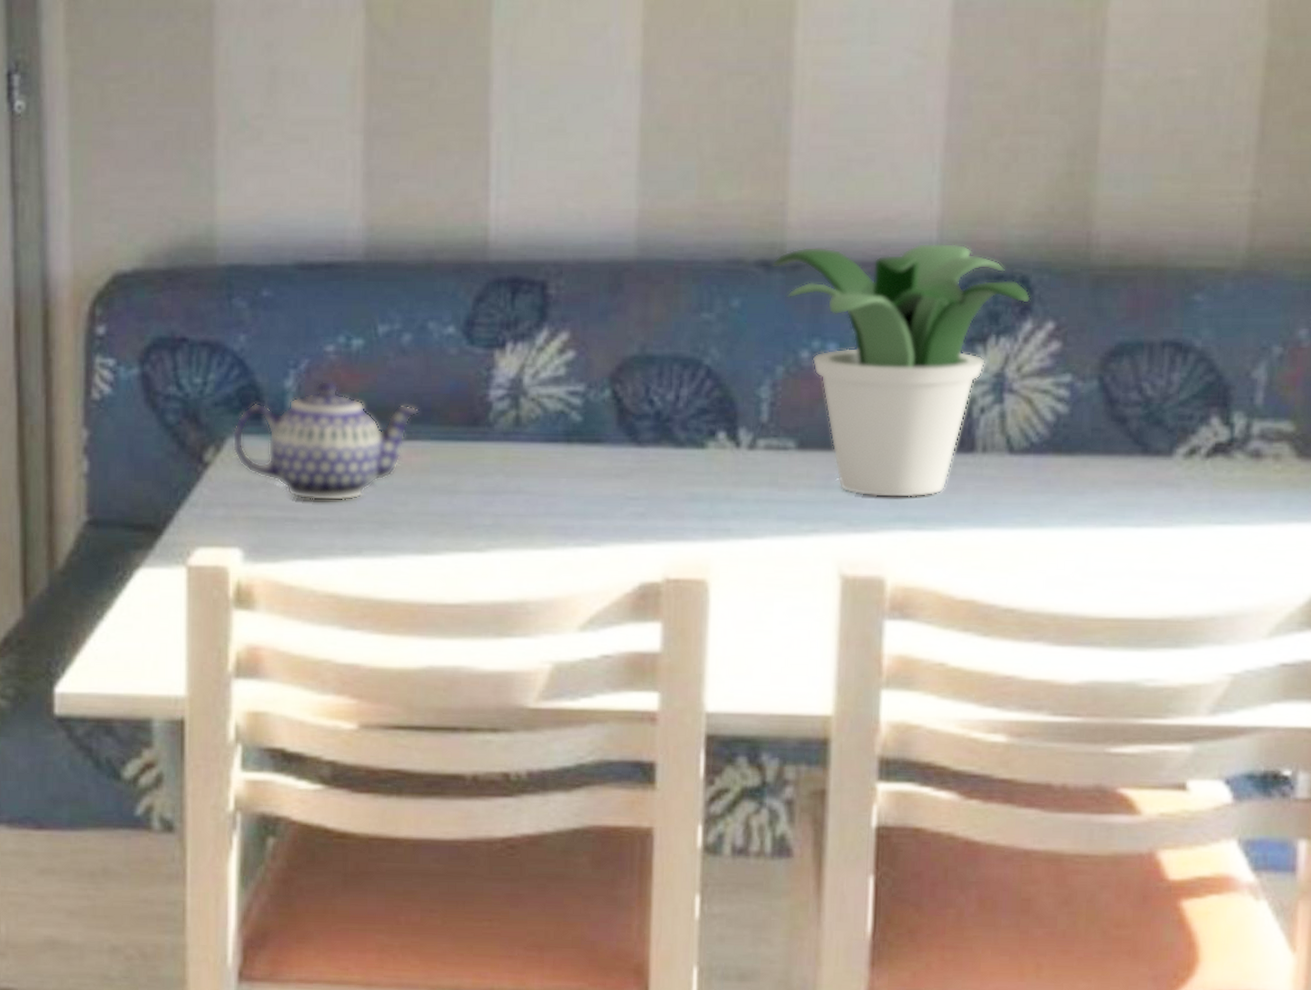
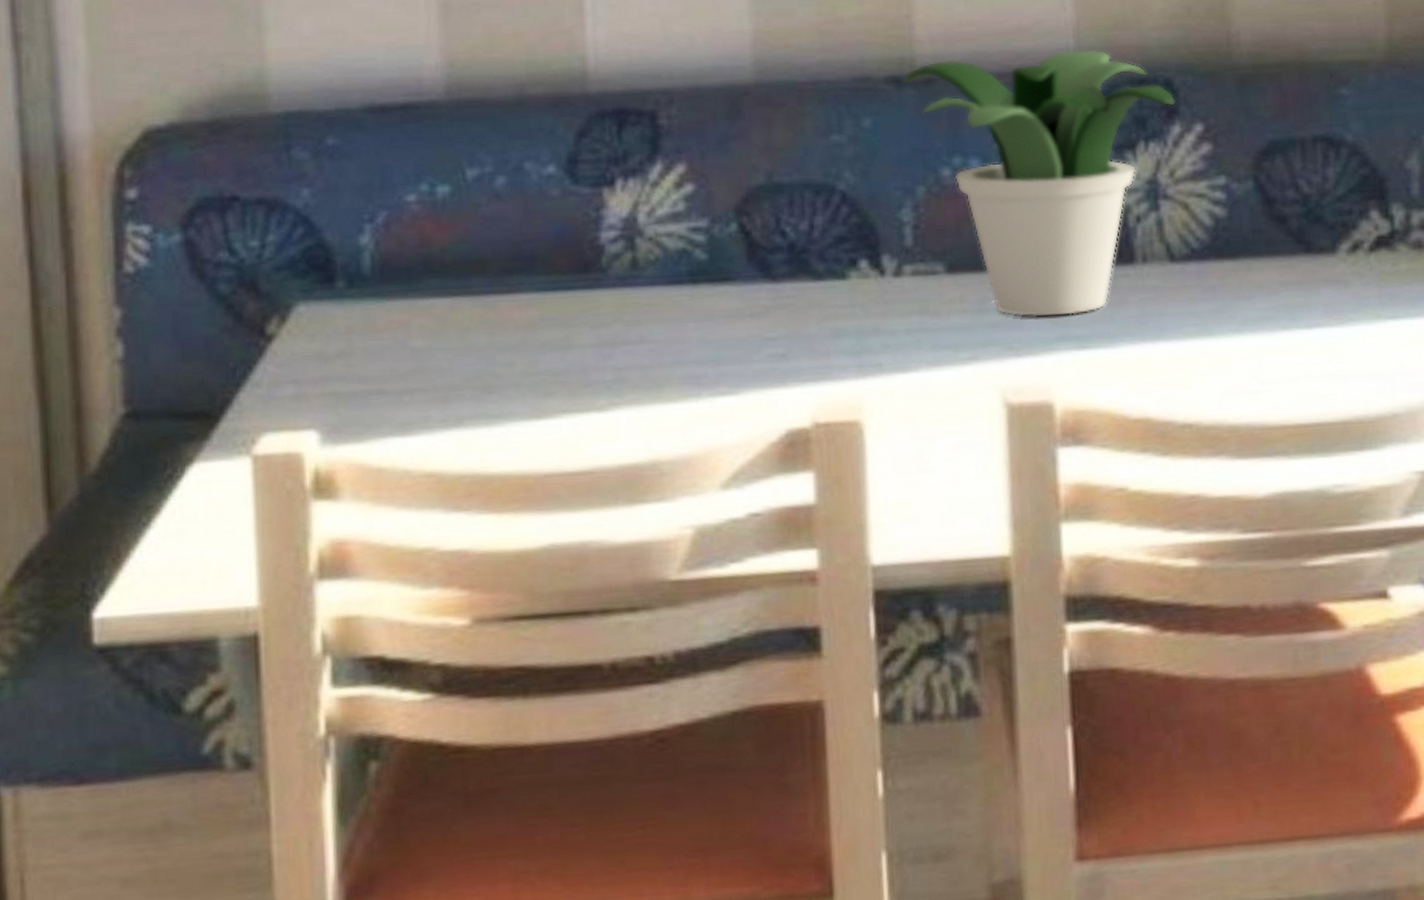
teapot: present [232,380,420,501] -> none [299,233,521,369]

